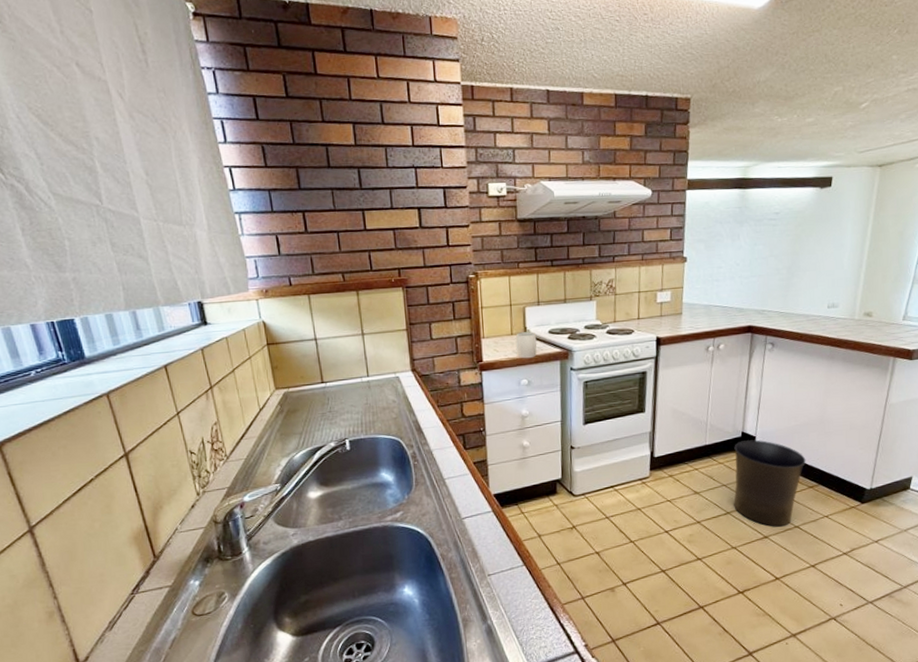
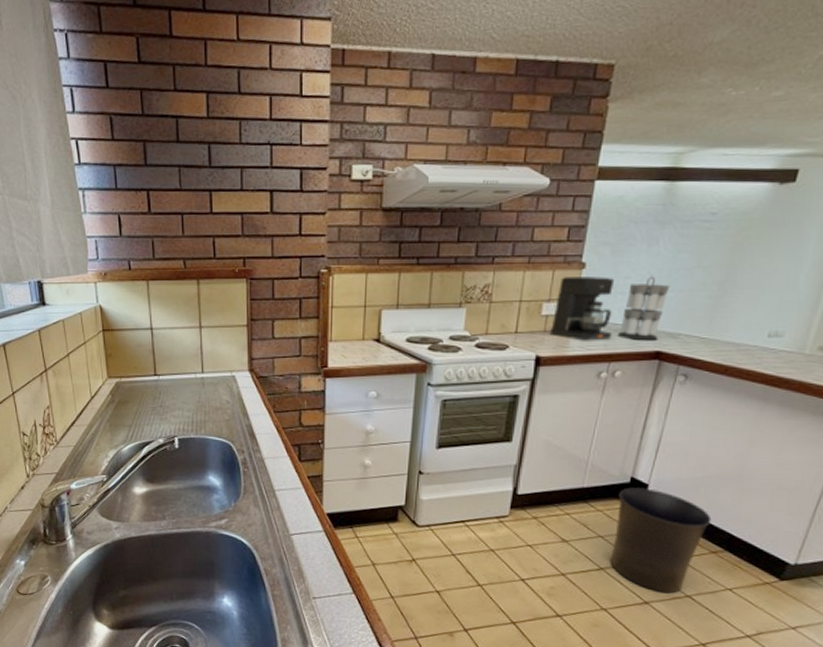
mug: present [515,331,537,359] -> none [366,338,392,369]
coffee maker: none [665,268,714,322] -> present [549,277,615,341]
spice rack: none [717,265,752,318] -> present [616,276,670,342]

